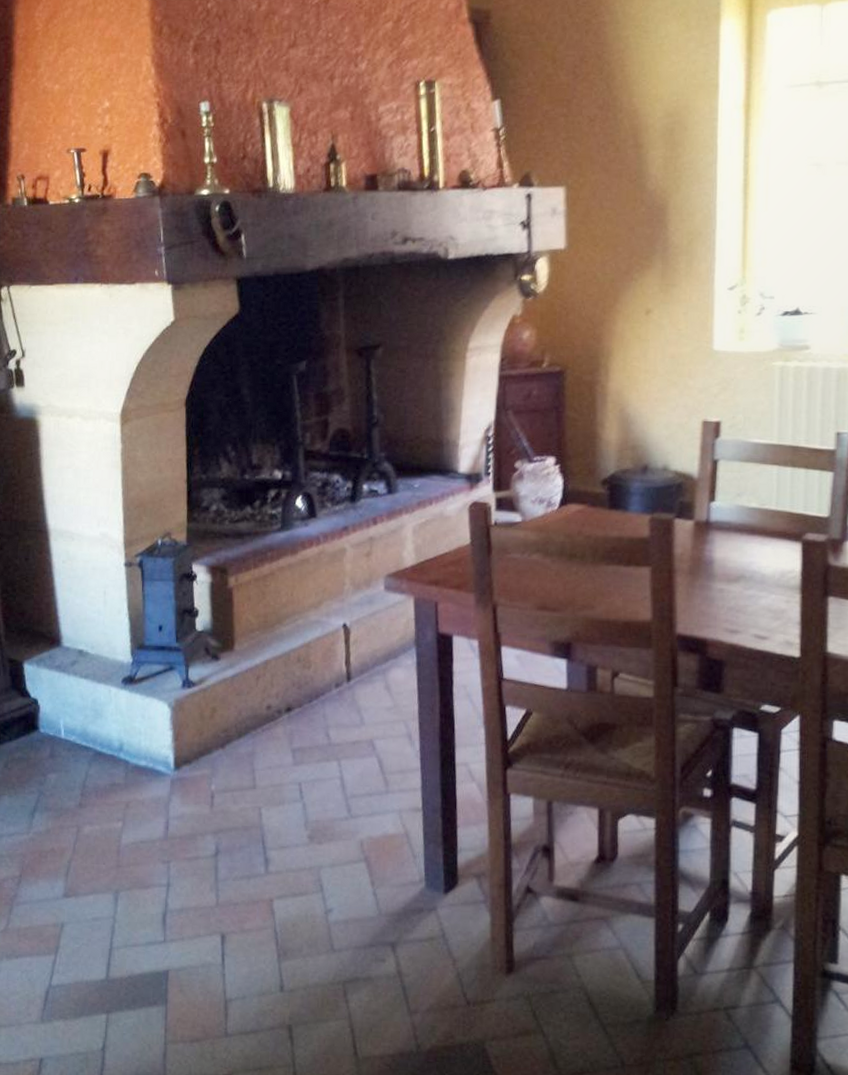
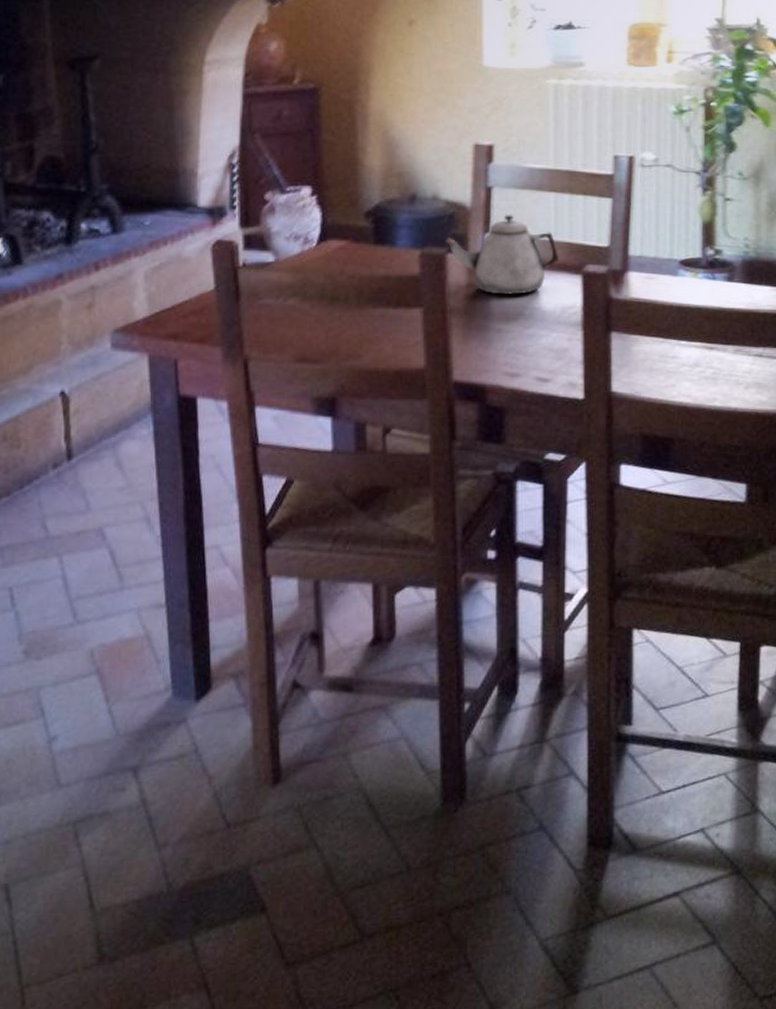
teapot: none [674,484,780,559] -> present [446,214,560,295]

